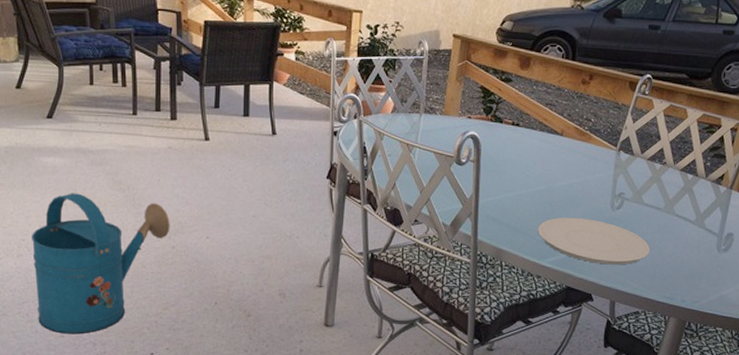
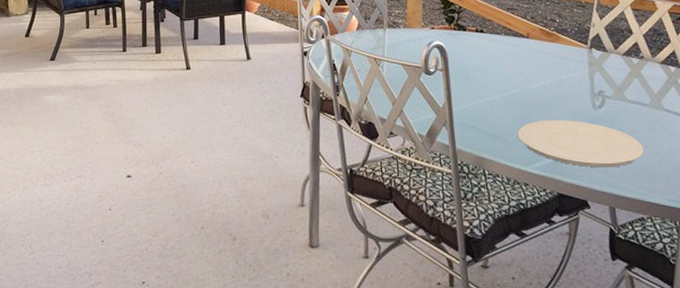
watering can: present [31,193,170,334] -> none [34,127,158,265]

